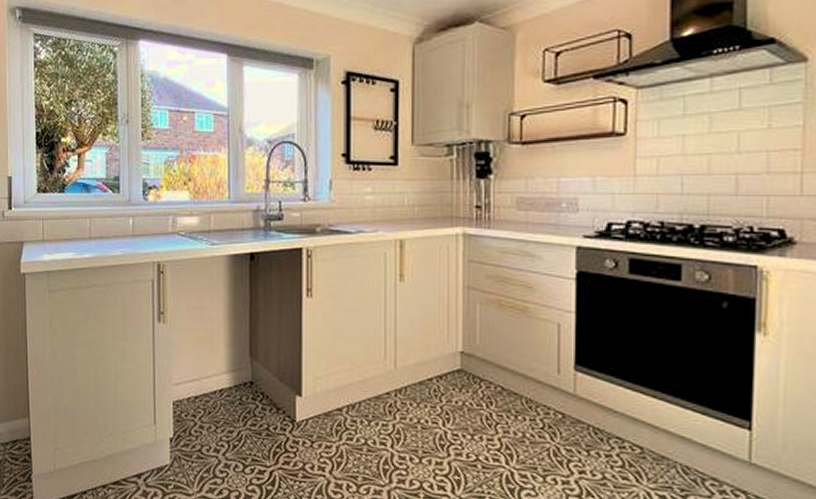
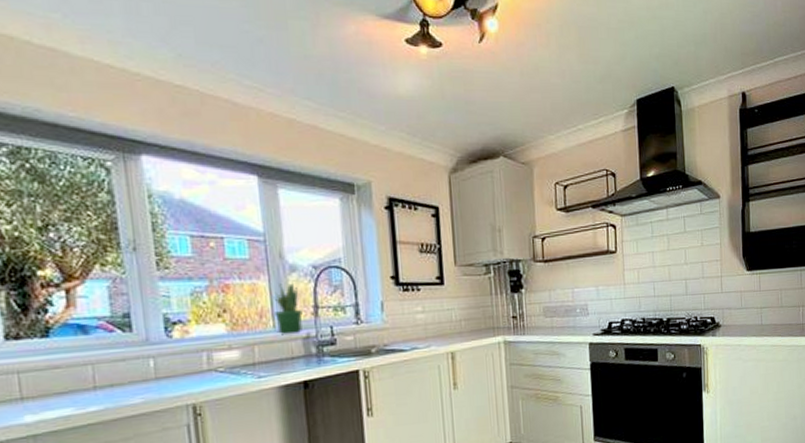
planter: none [231,155,255,207] -> present [273,282,303,336]

